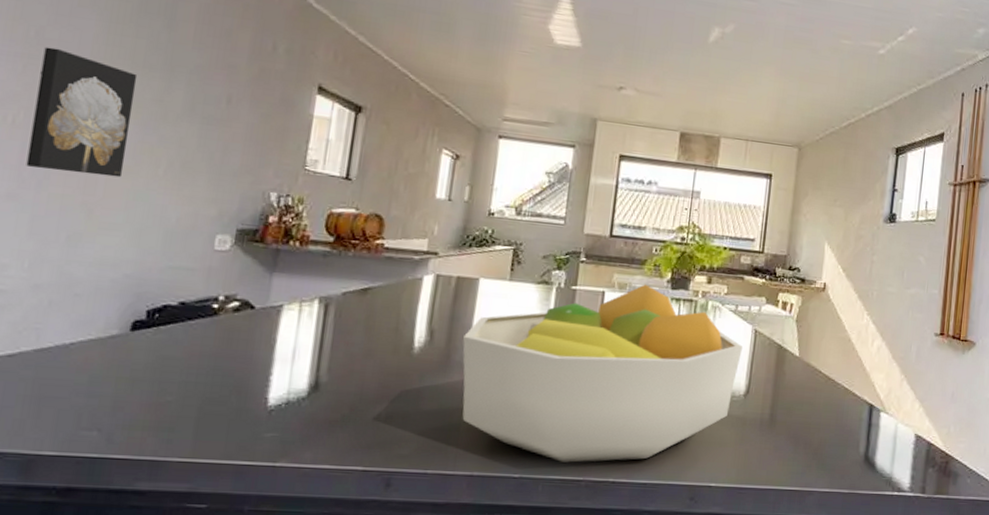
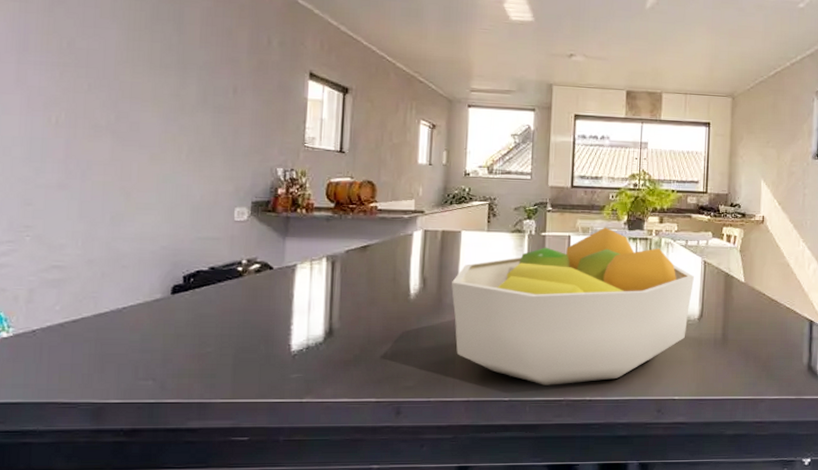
wall art: present [26,46,138,178] -> none [71,55,156,164]

